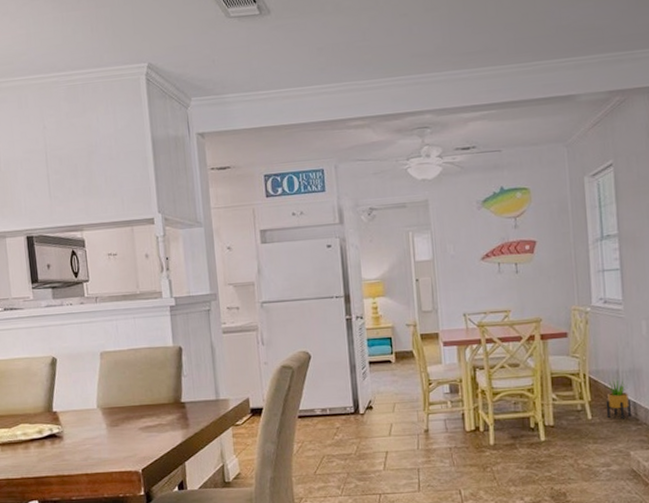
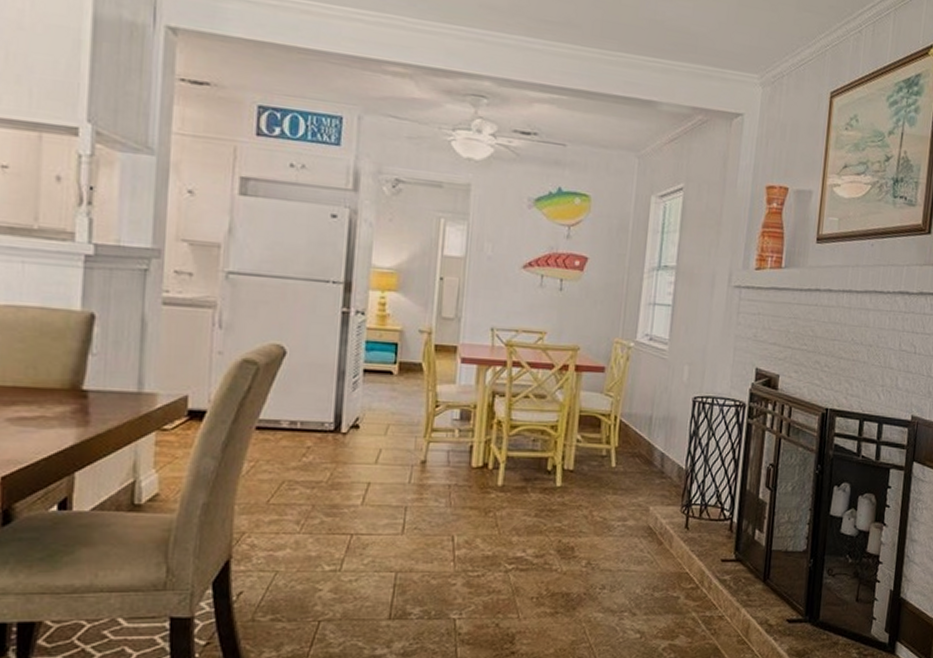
potted plant: present [606,380,631,419] -> none [631,427,659,471]

